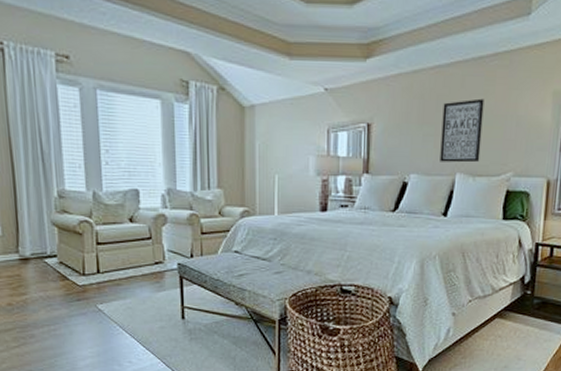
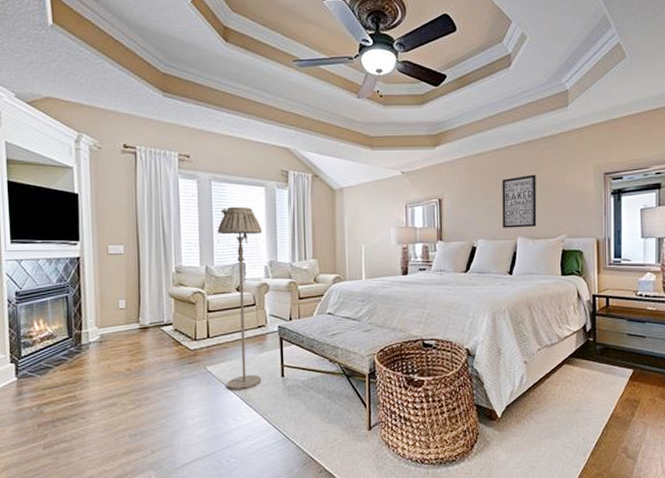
floor lamp: none [105,121,160,332] -> present [217,206,263,391]

